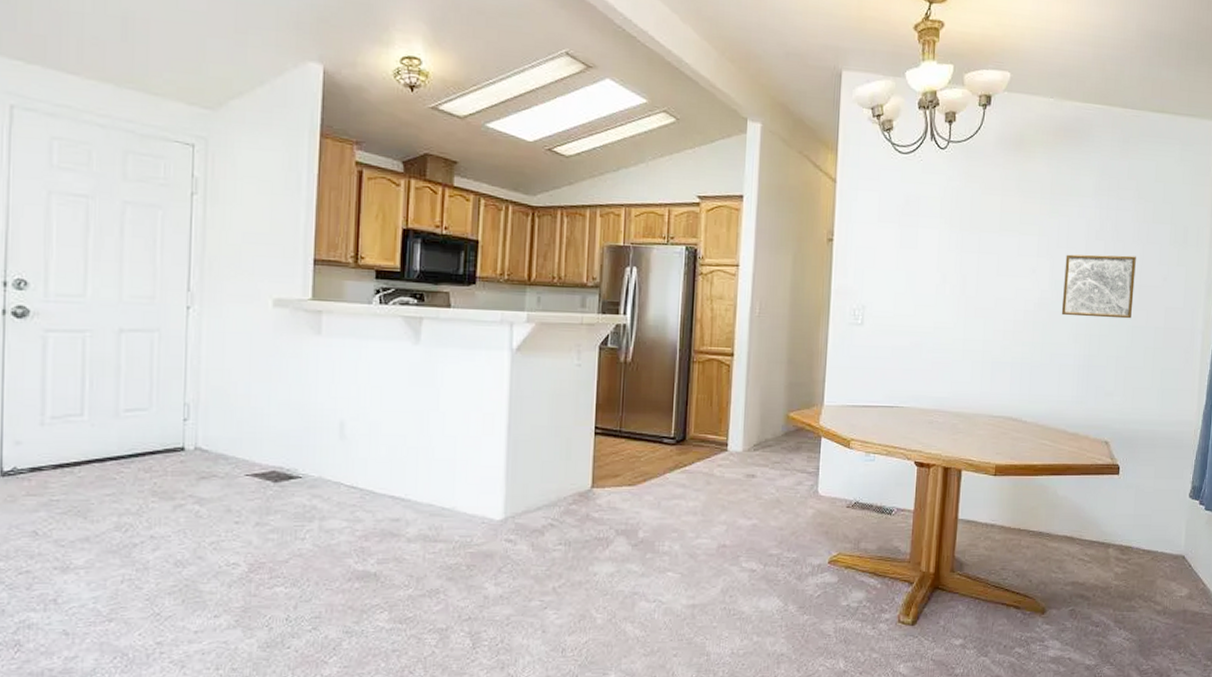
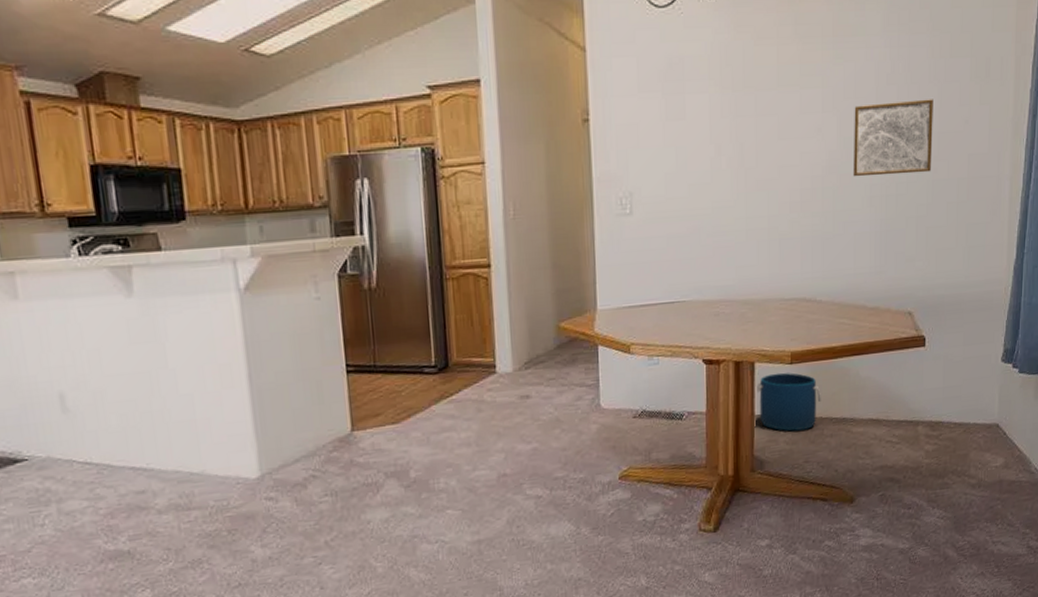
bucket: none [961,482,1021,538] -> present [756,372,821,432]

